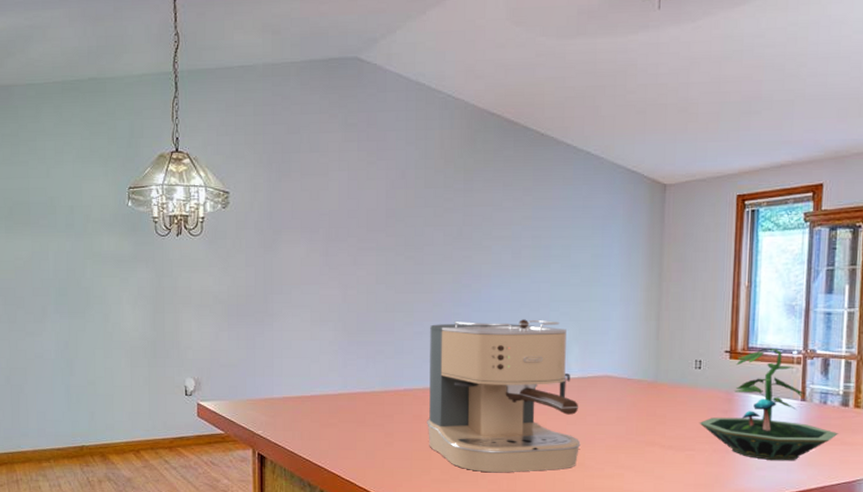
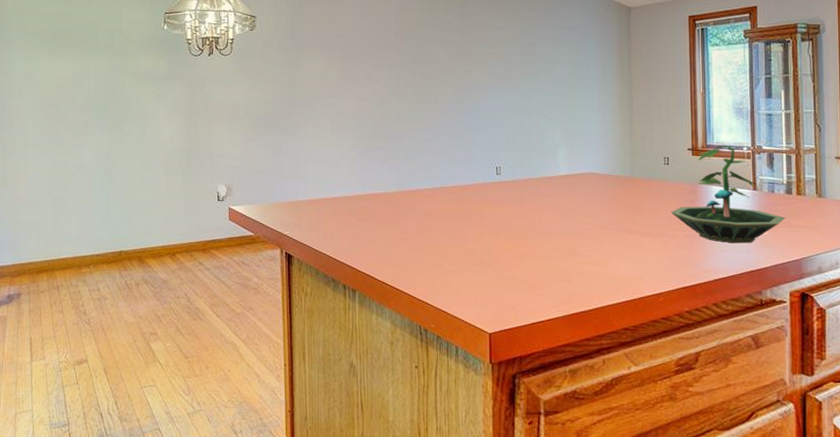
coffee maker: present [427,319,581,473] -> none [437,125,572,263]

